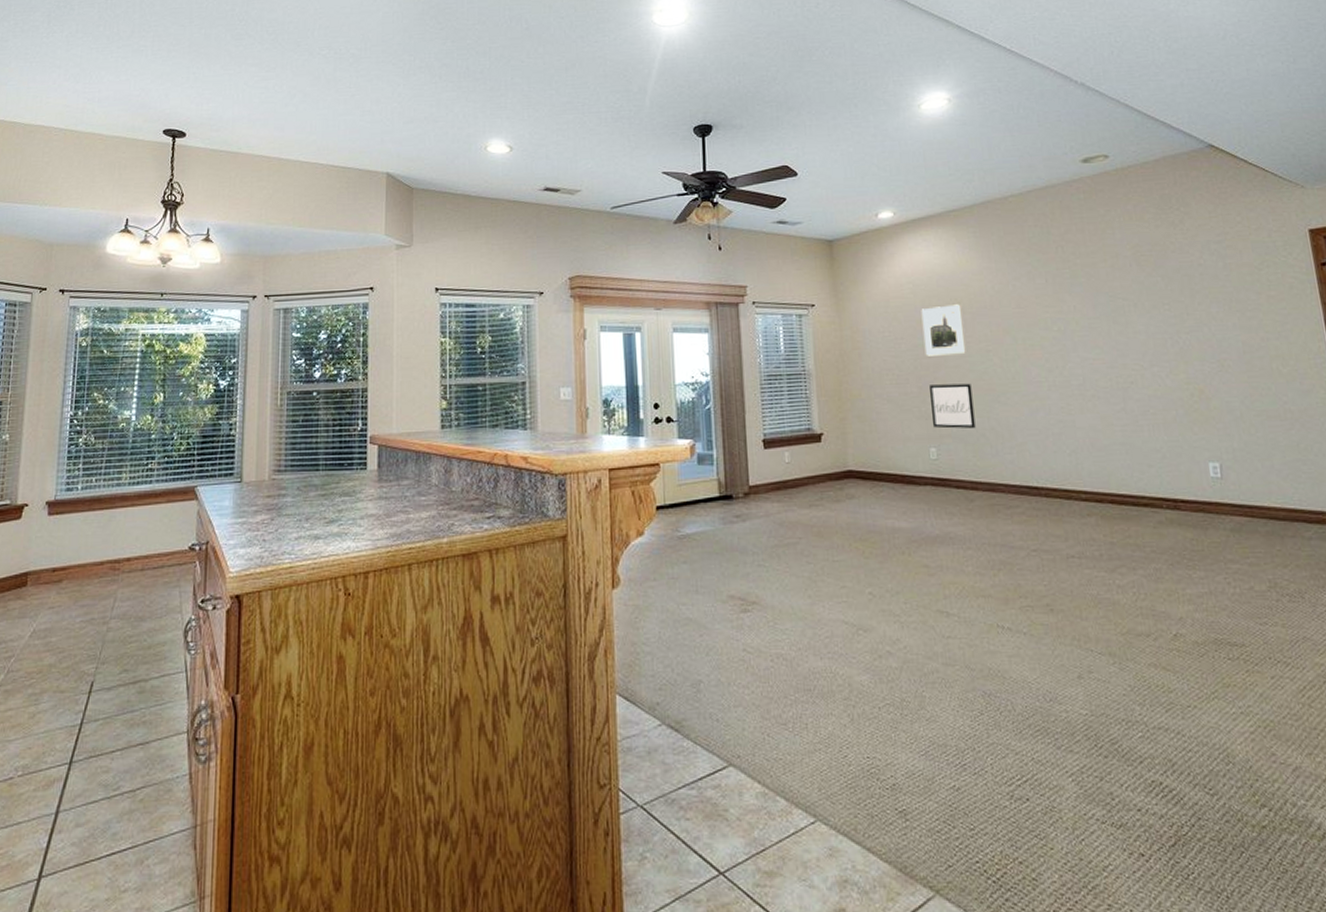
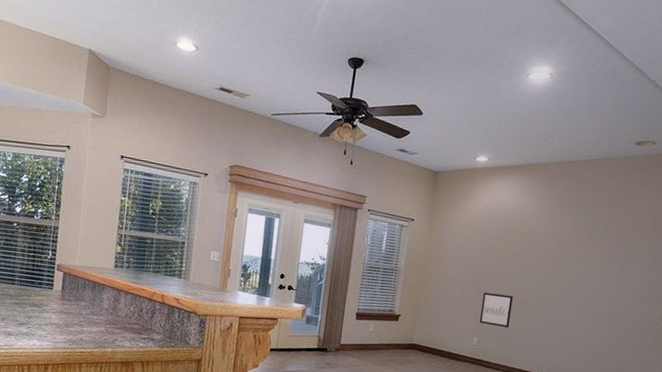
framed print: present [921,304,966,356] -> none [486,236,521,274]

